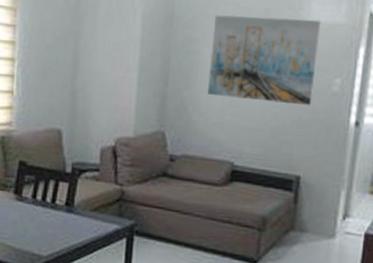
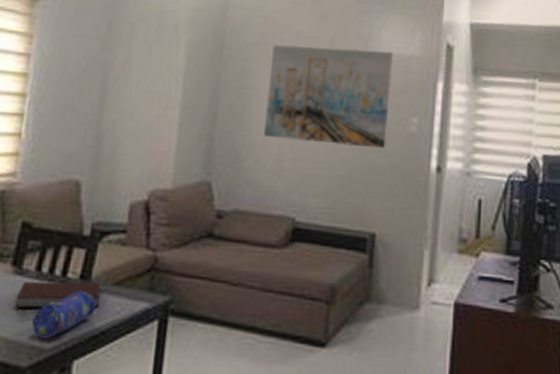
notebook: none [19,206,82,228] -> present [16,281,101,309]
pencil case: none [32,213,78,249] -> present [32,289,96,339]

